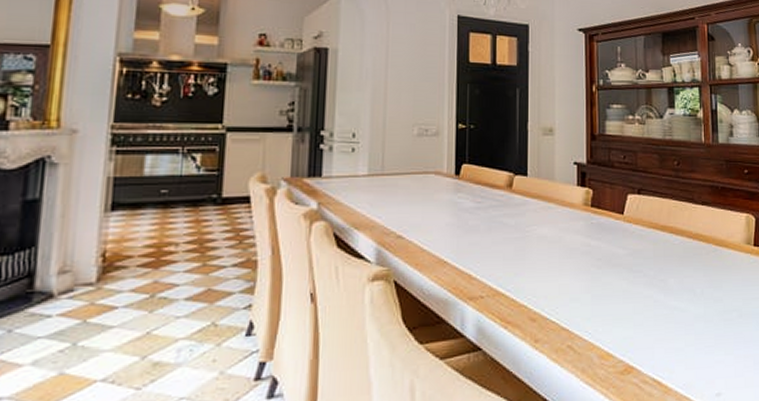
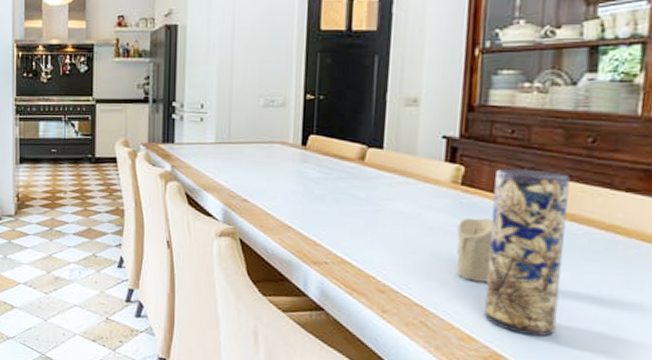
candle: none [591,236,619,298] -> present [457,218,493,282]
vase: none [616,189,669,343] -> present [484,168,570,336]

